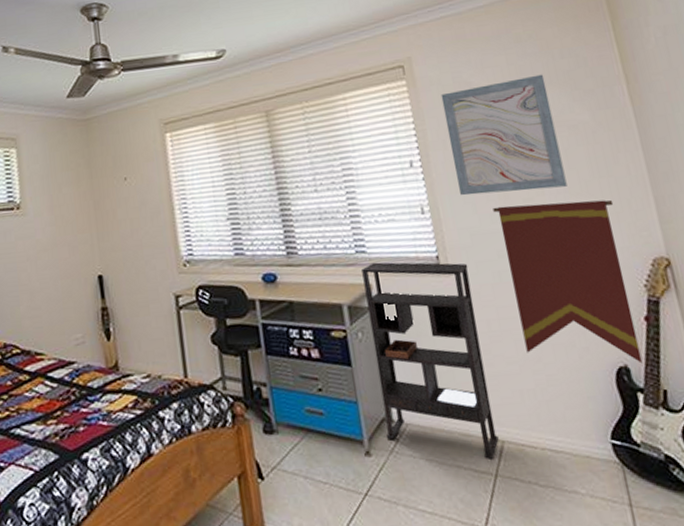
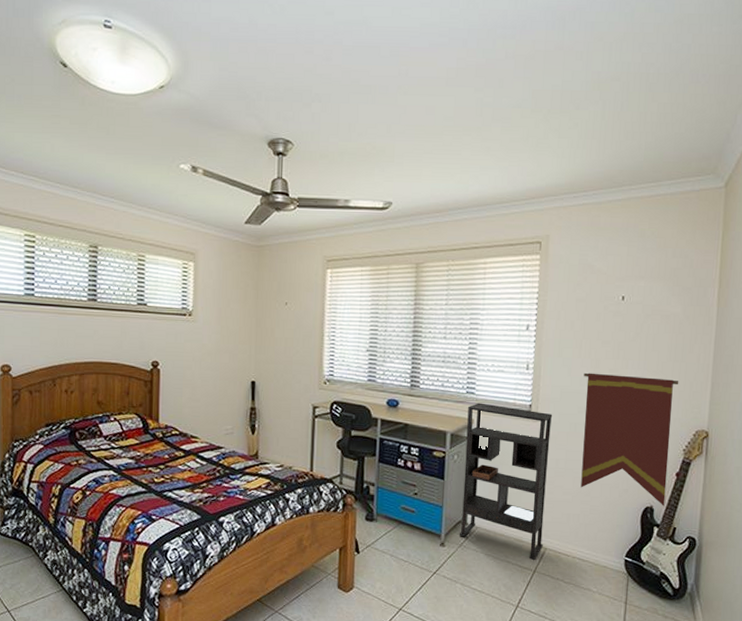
wall art: present [440,74,567,196] -> none [561,268,655,364]

